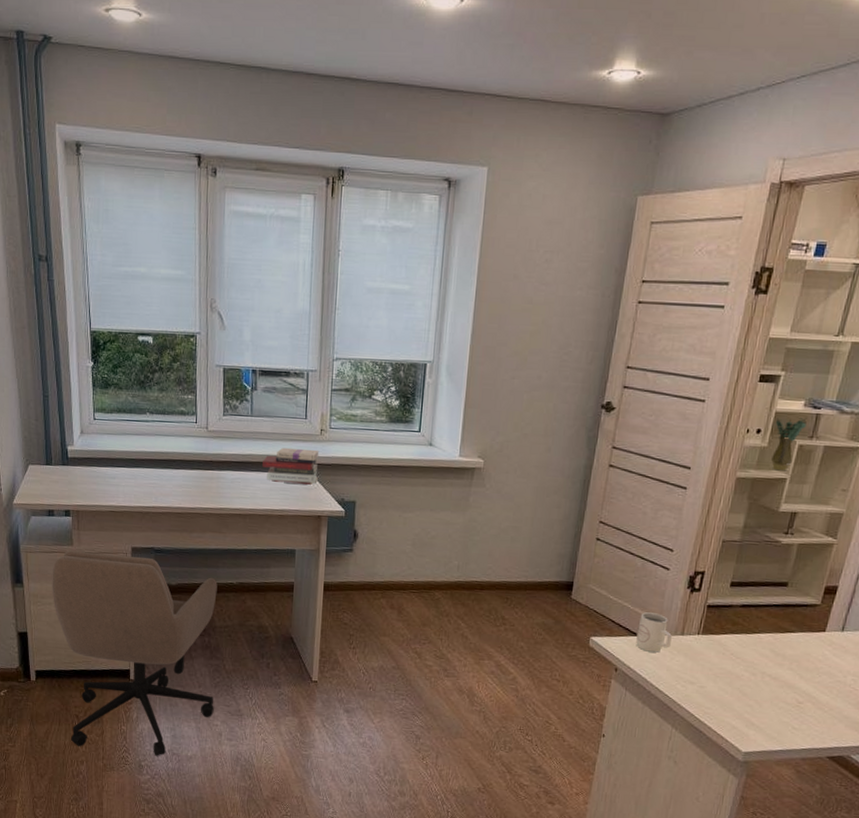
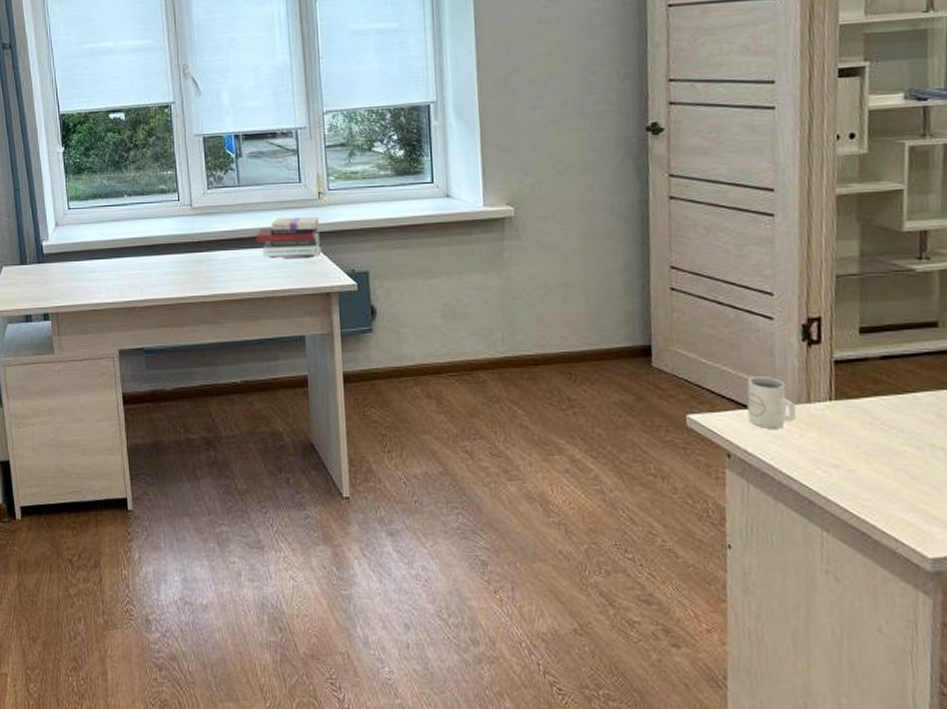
office chair: present [52,550,218,756] -> none [33,360,229,607]
vase: present [771,417,807,471] -> none [871,112,913,181]

